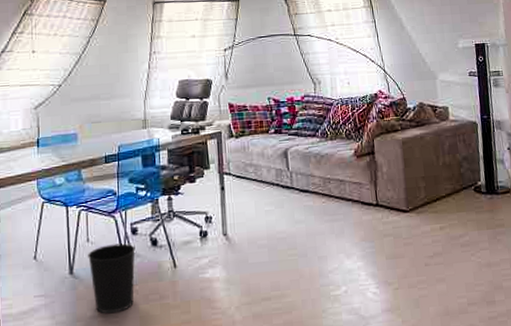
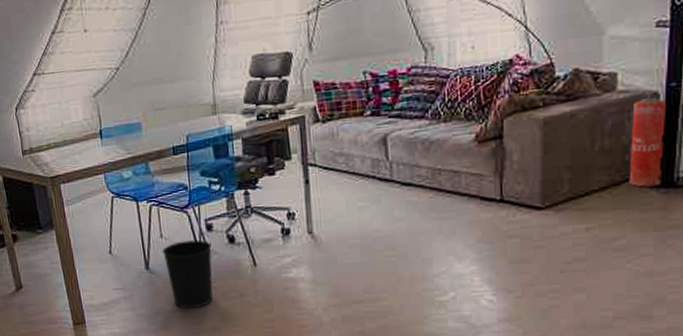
fire extinguisher: none [461,122,487,194] -> present [629,91,666,187]

